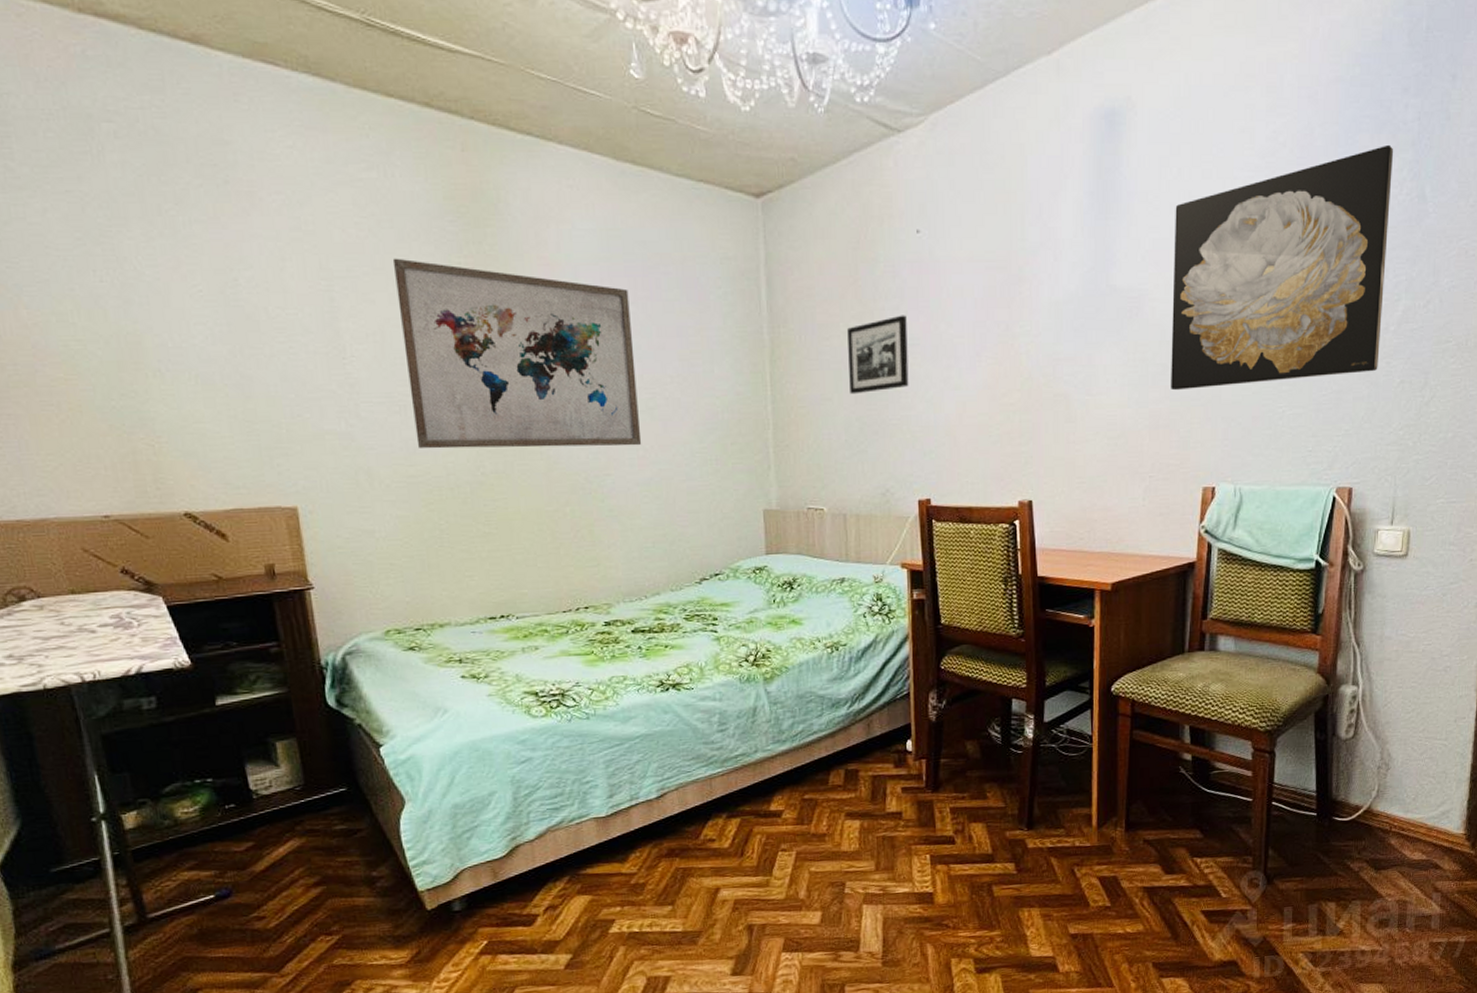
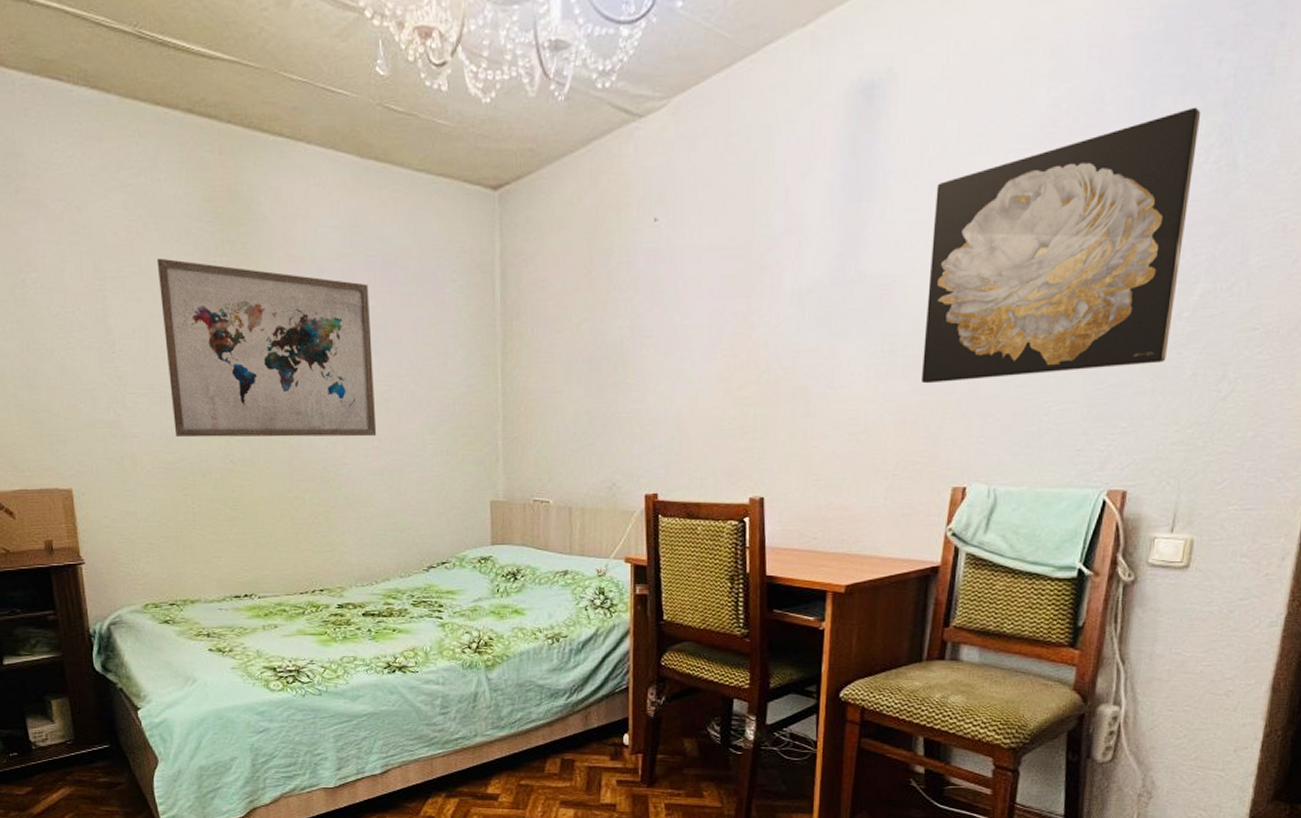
picture frame: present [847,315,909,395] -> none [580,306,640,387]

